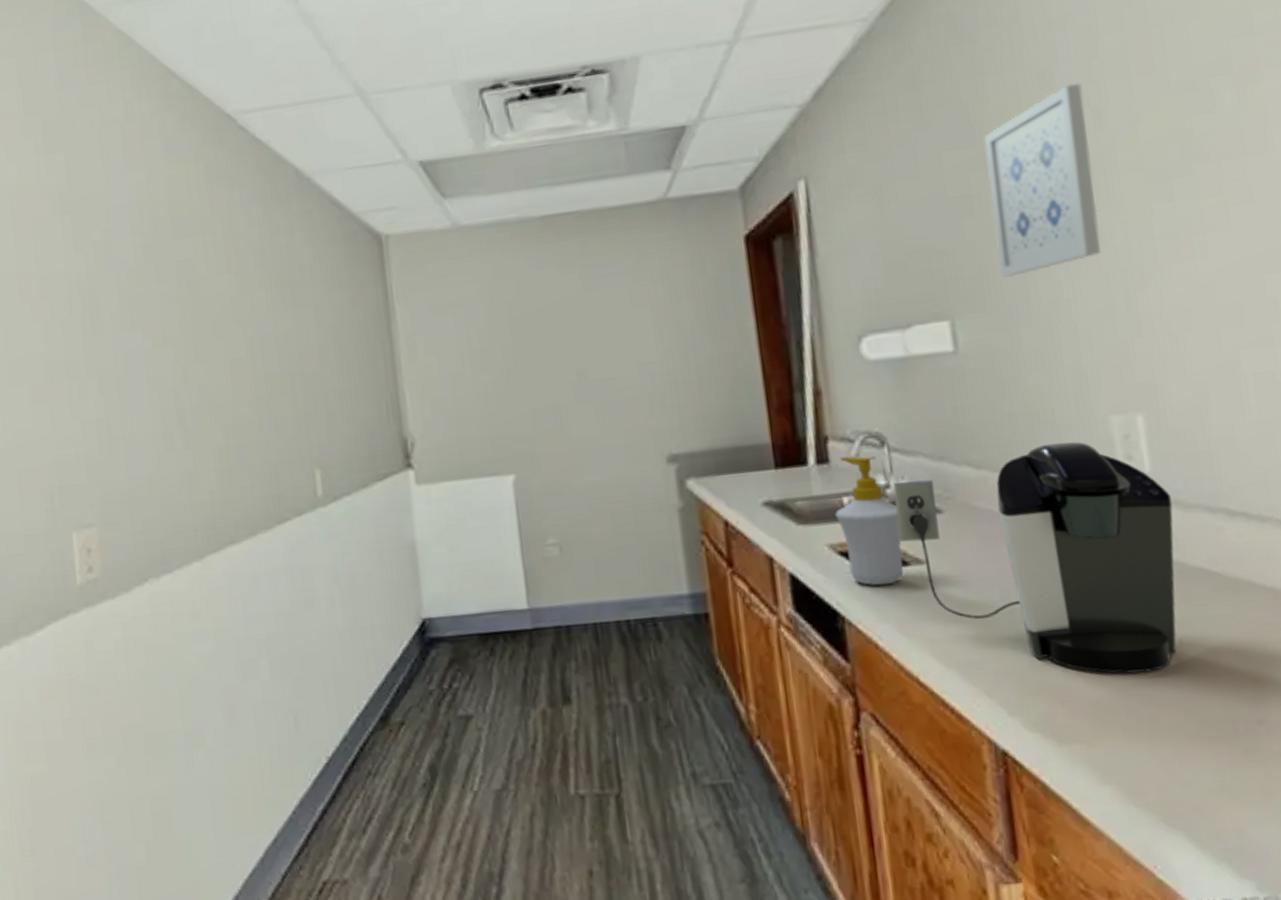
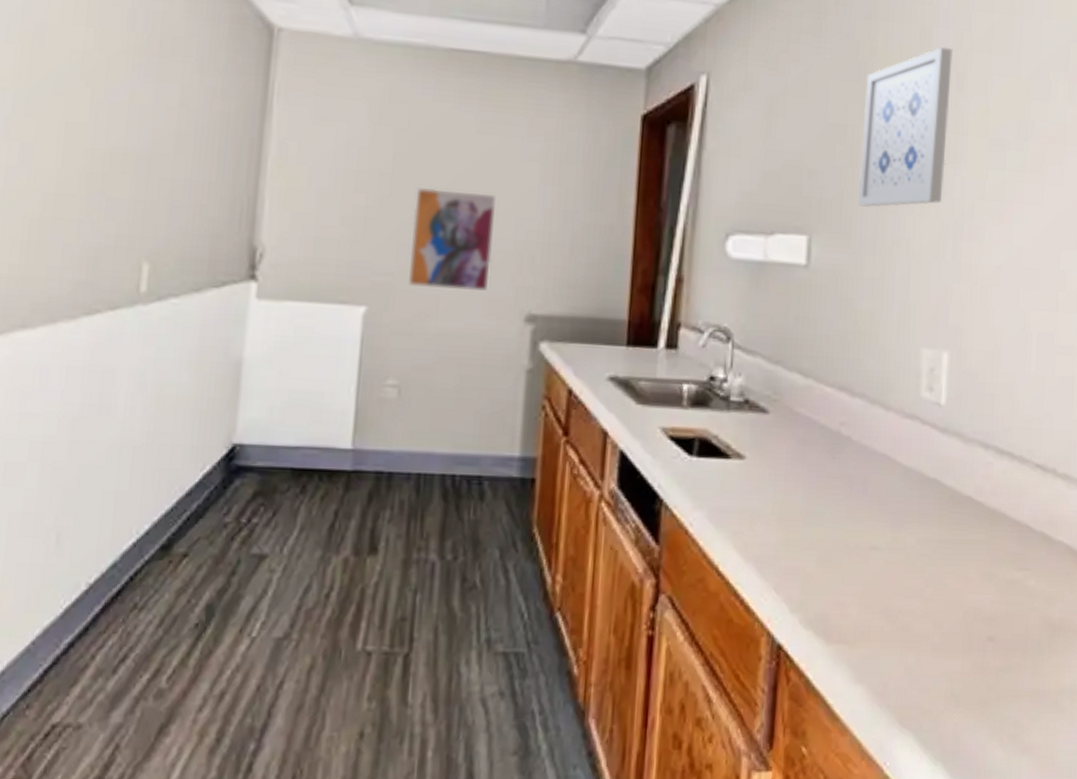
wall art: none [538,345,626,448] -> present [409,187,496,292]
soap bottle: present [835,456,903,586] -> none [673,345,730,475]
coffee maker: present [893,442,1177,674] -> none [727,364,957,584]

